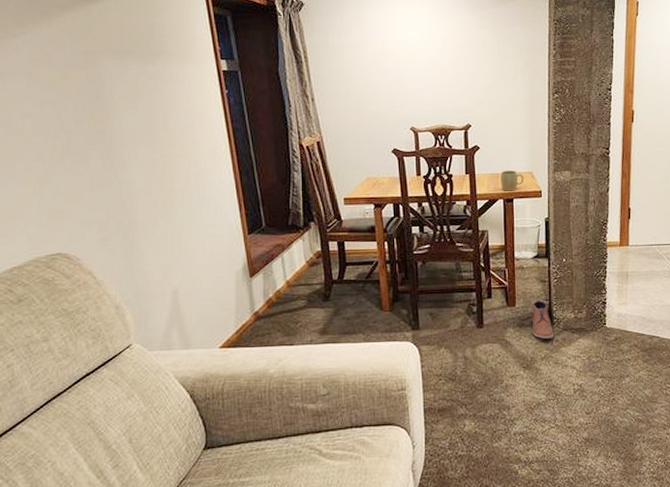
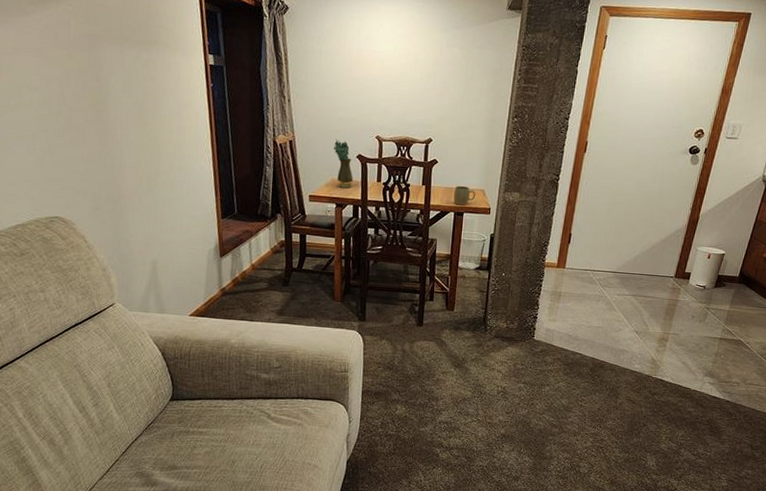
vase: none [366,135,390,186] -> present [334,139,353,189]
shoe: present [531,299,555,340] -> none [466,306,486,344]

